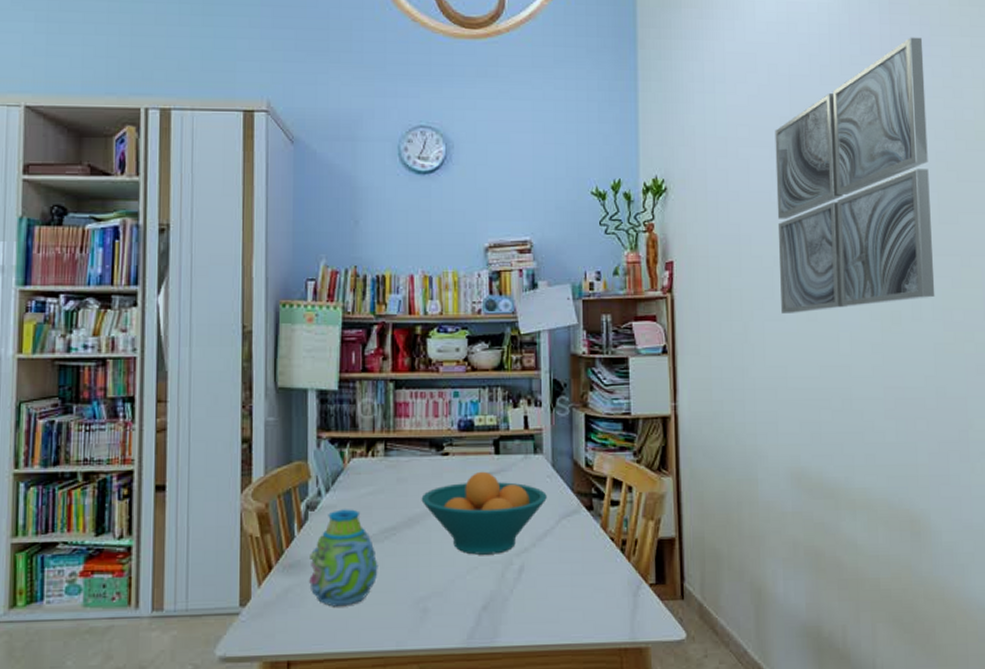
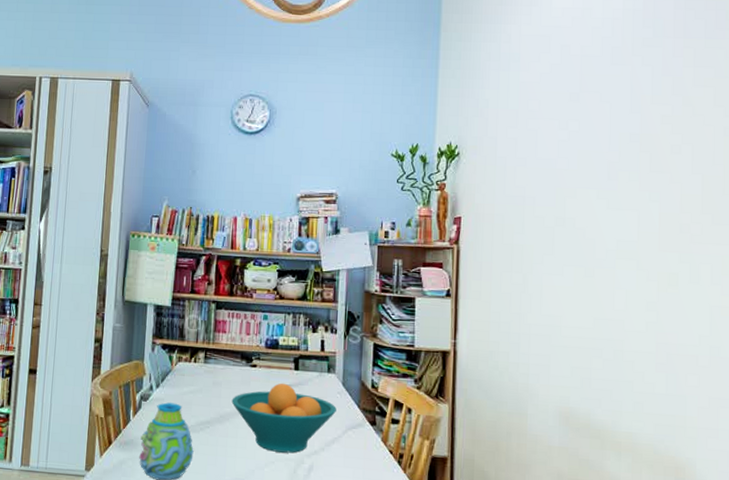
wall art: present [775,37,935,313] -> none [560,21,718,270]

